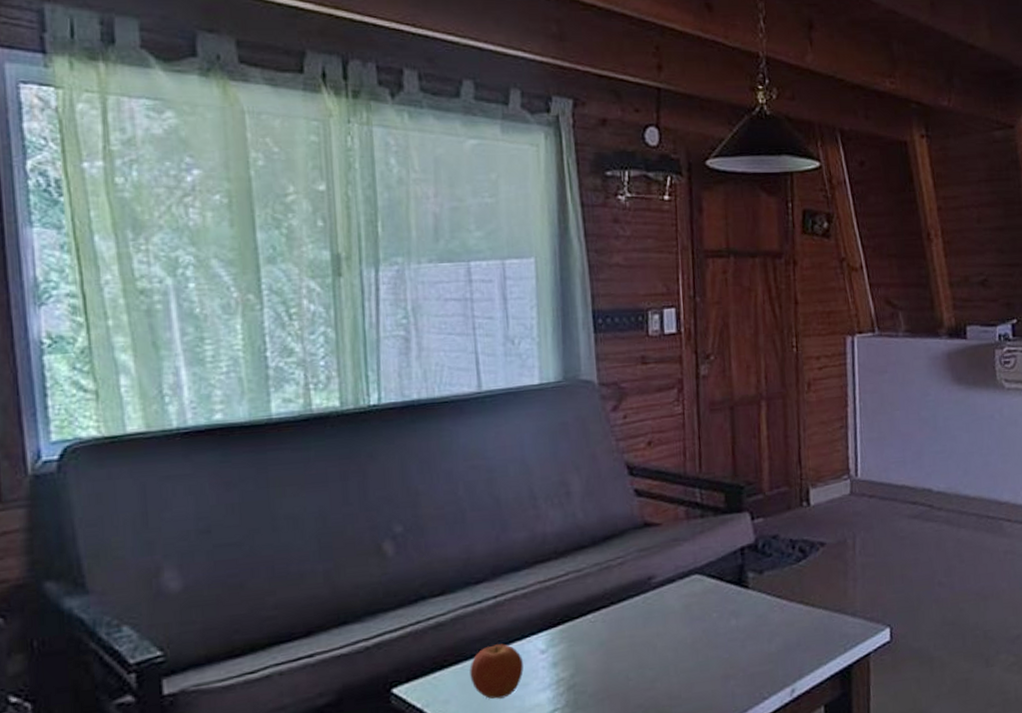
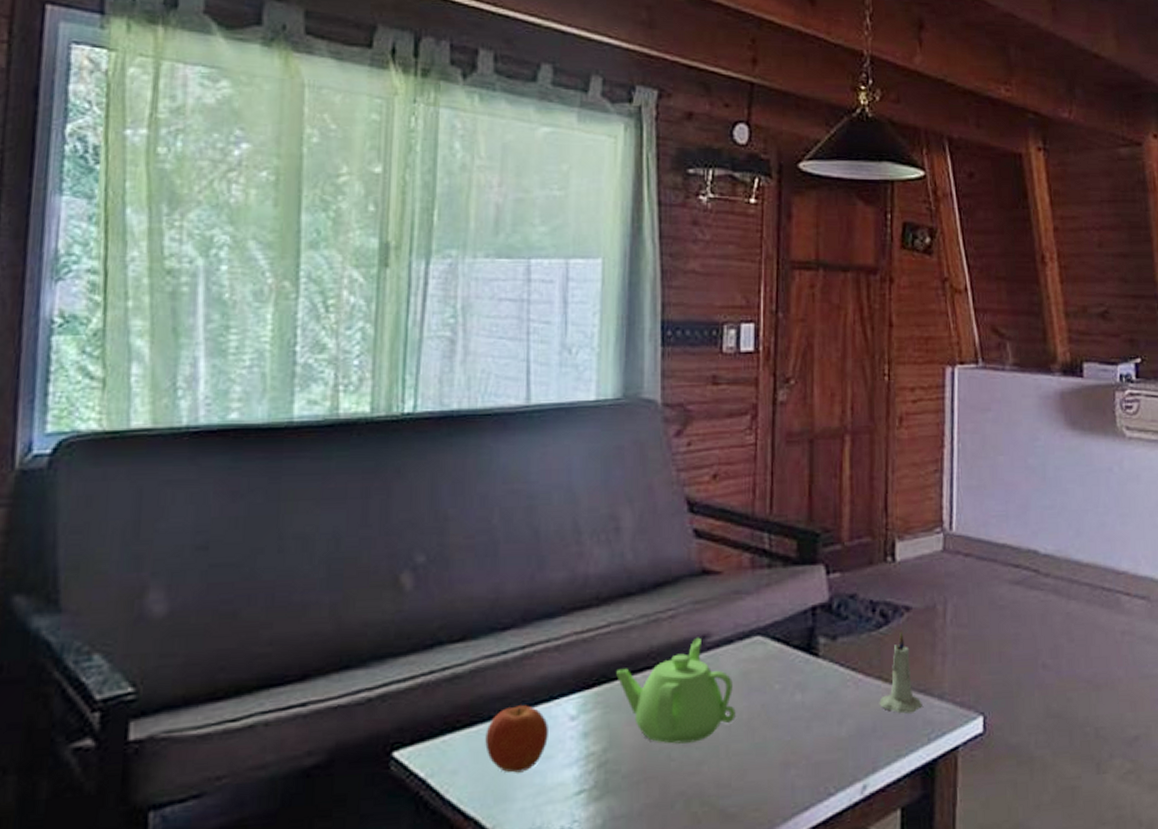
teapot: none [577,579,681,667] -> present [616,637,736,744]
candle: none [801,564,839,630] -> present [879,632,922,714]

